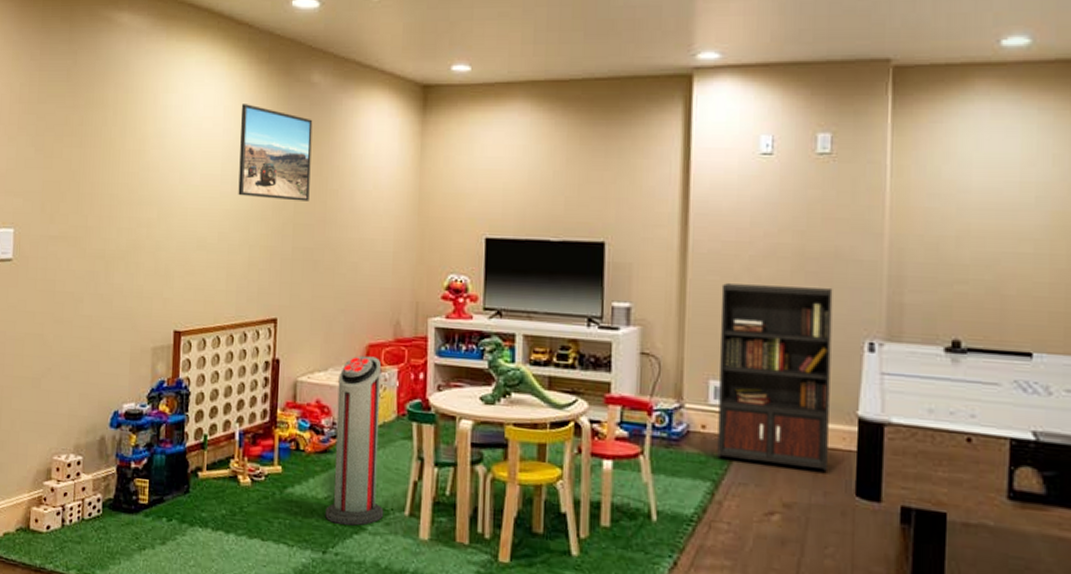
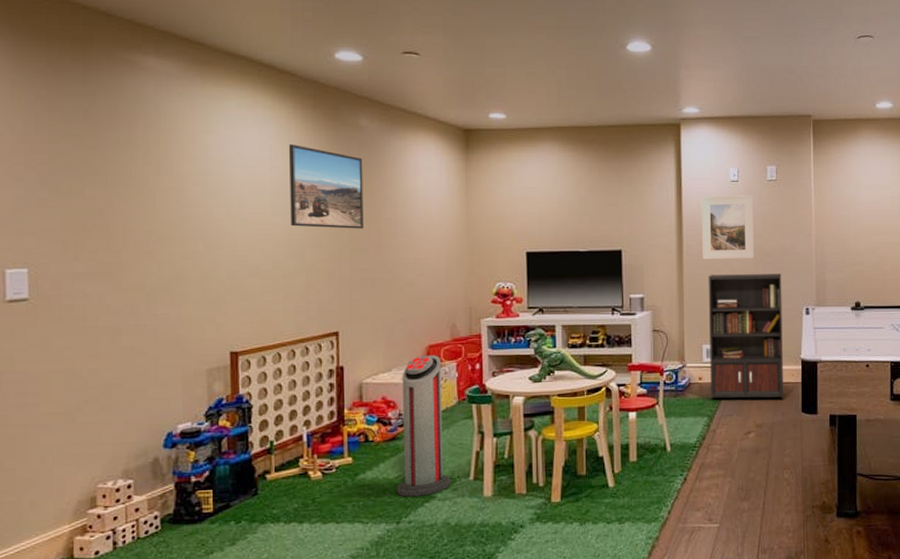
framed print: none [714,173,794,265] -> present [701,195,755,260]

